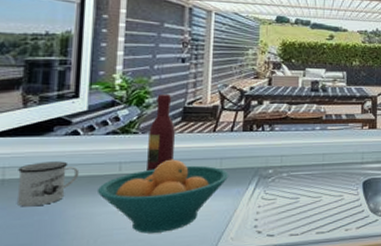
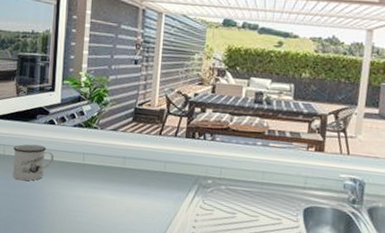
fruit bowl: present [96,159,229,234] -> none [66,156,172,223]
wine bottle: present [147,95,176,172] -> none [104,94,128,165]

